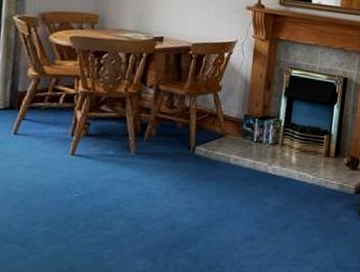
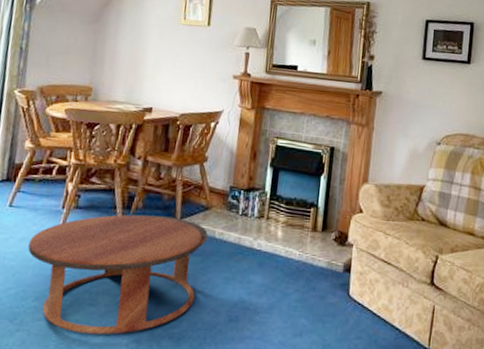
coffee table: none [35,142,223,256] -> present [27,214,208,335]

